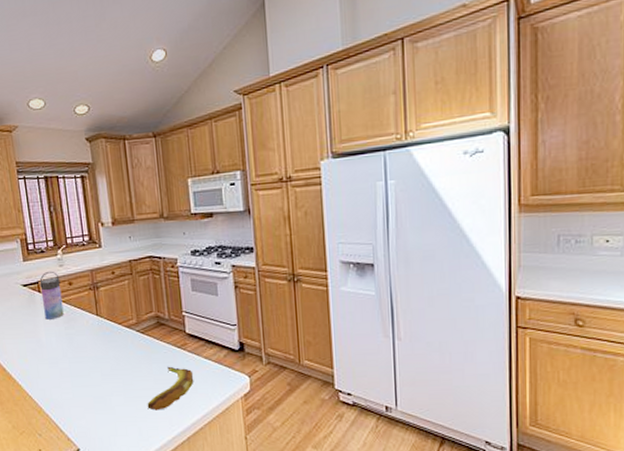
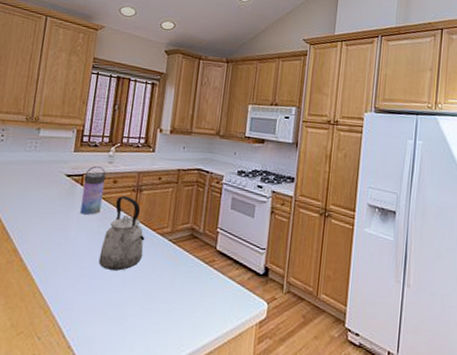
kettle: none [73,295,115,367] -> present [98,195,145,271]
banana: present [147,366,194,411] -> none [161,281,215,327]

